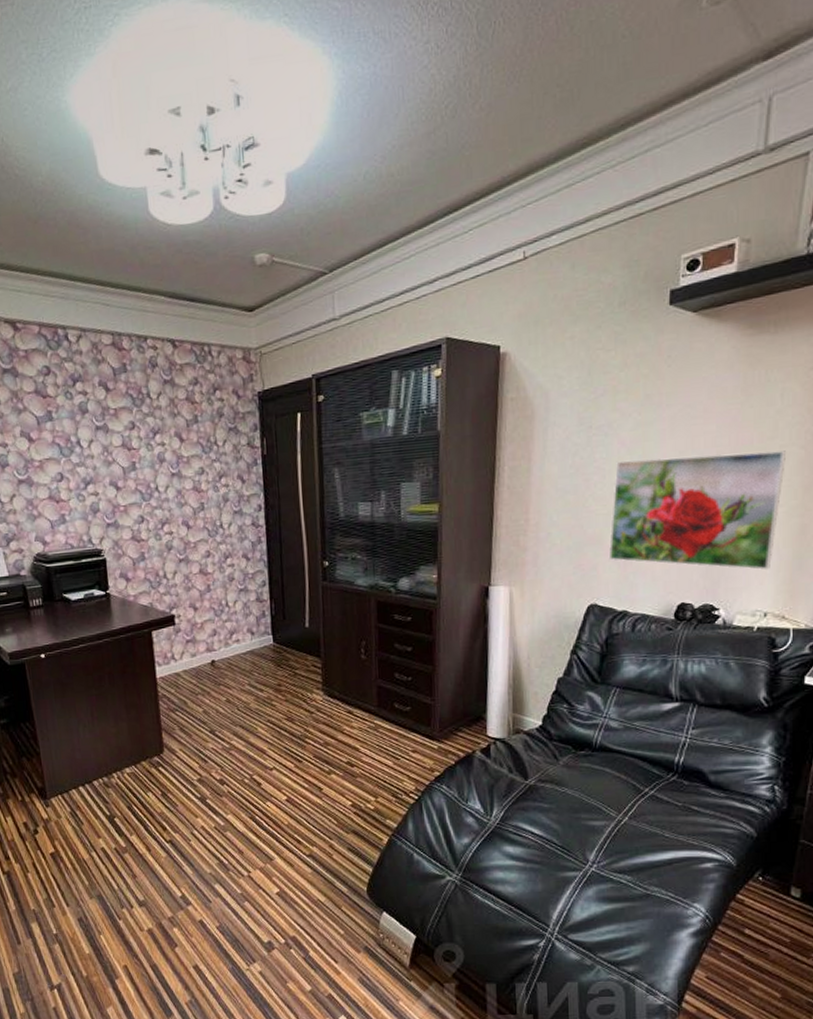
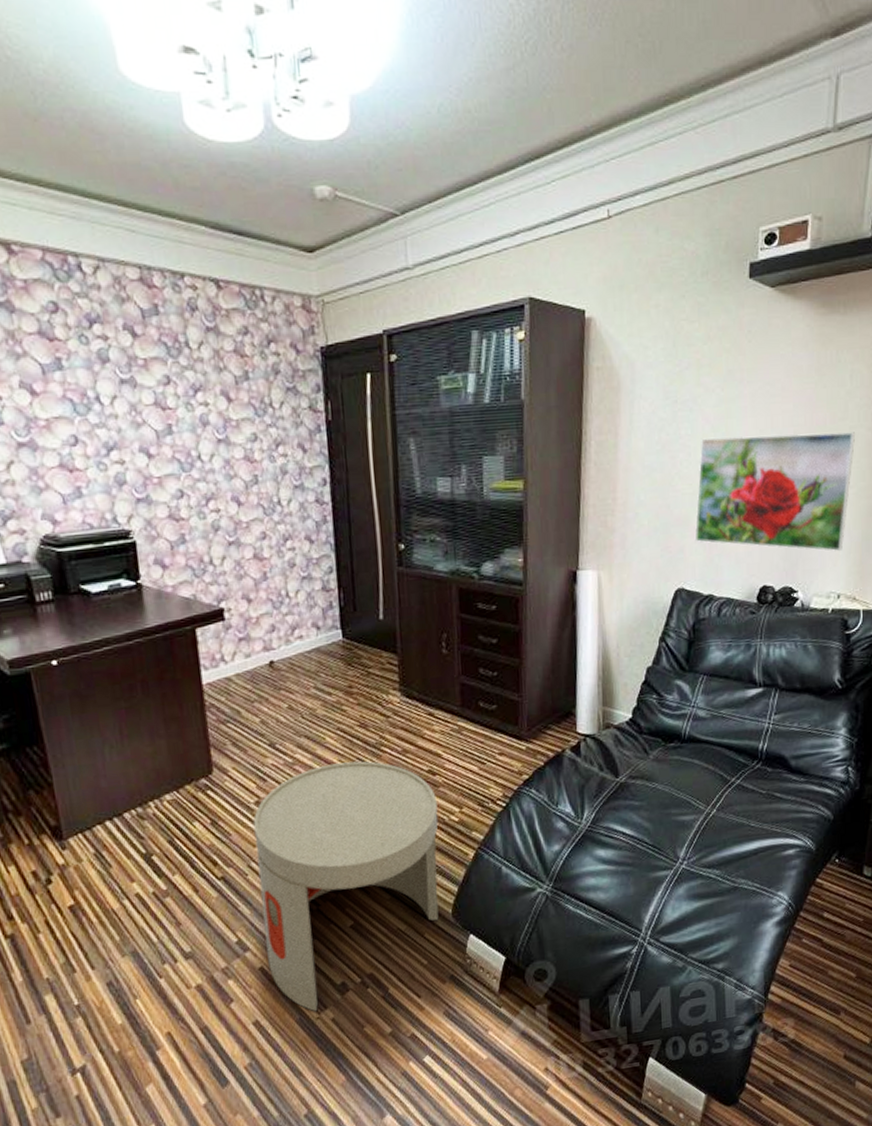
side table: none [196,750,356,964] -> present [253,761,439,1012]

